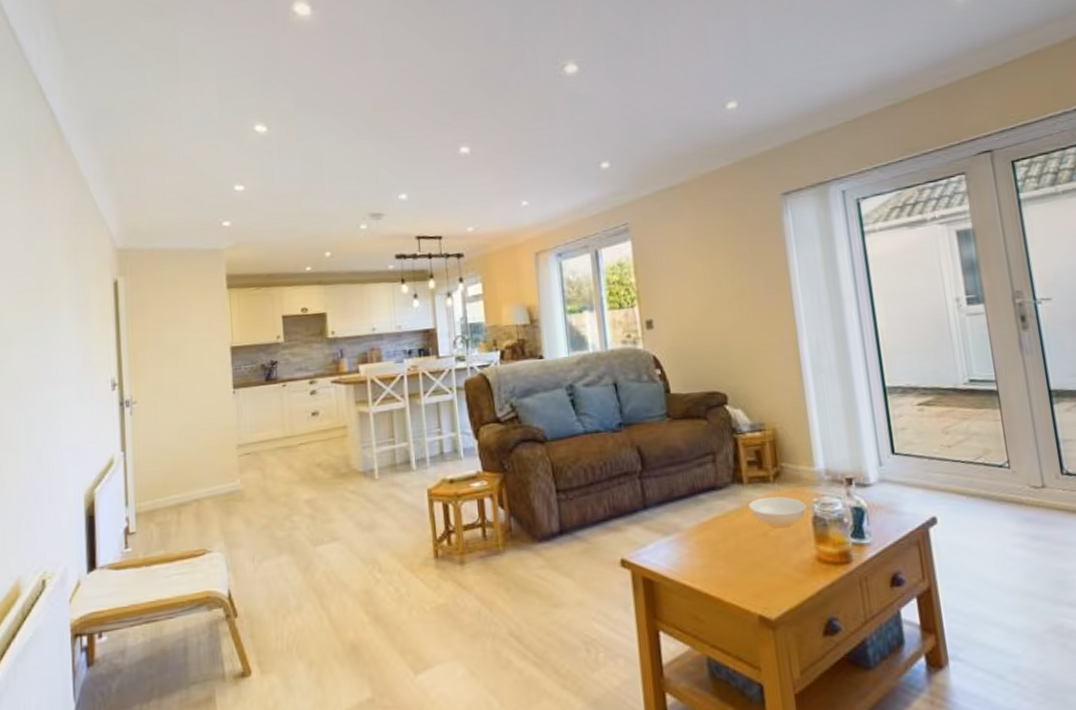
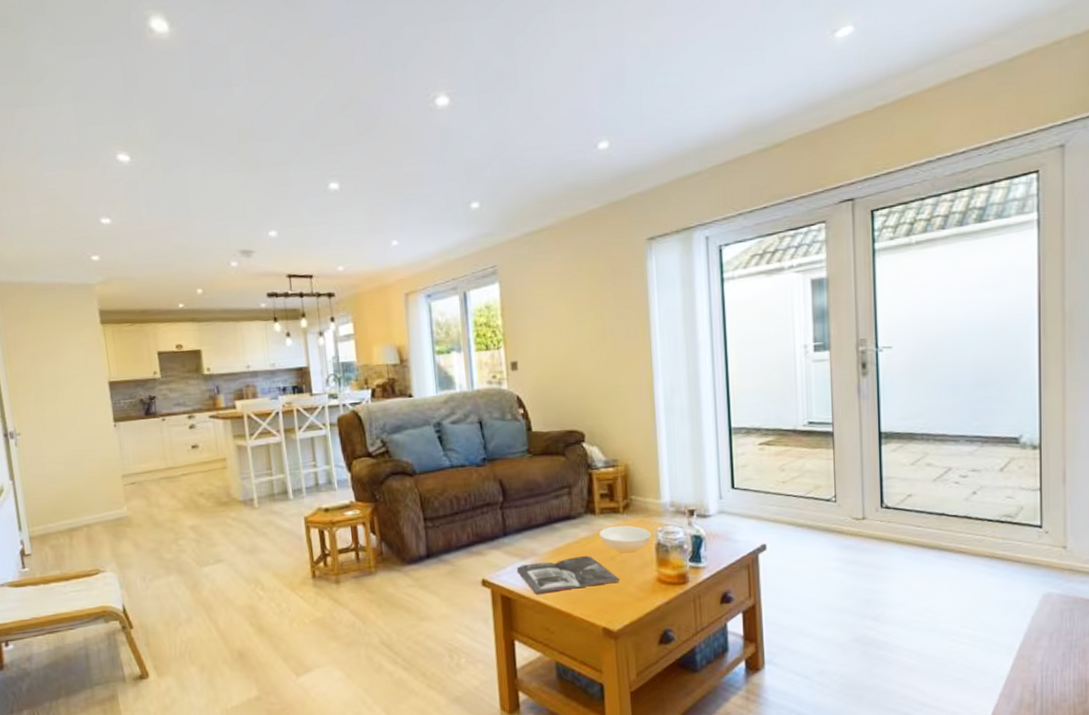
magazine: none [658,530,776,576] -> present [516,555,621,594]

